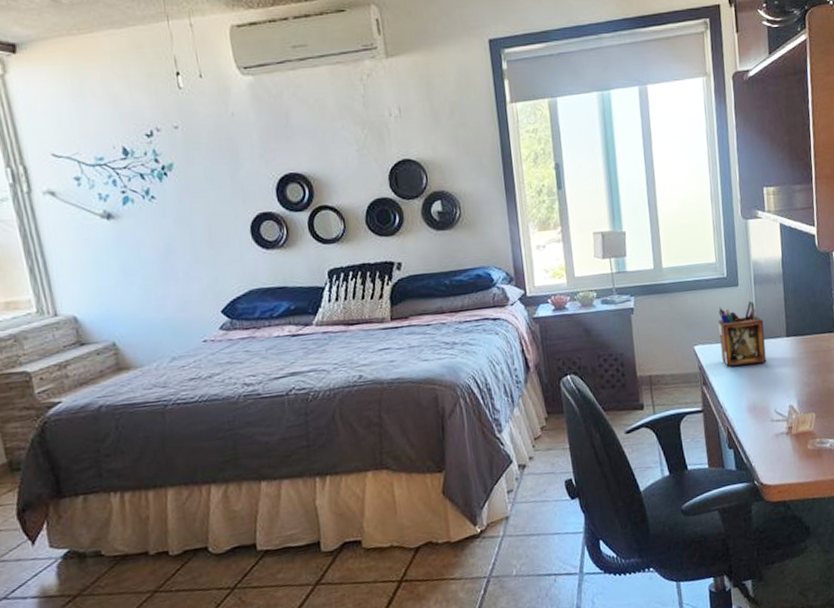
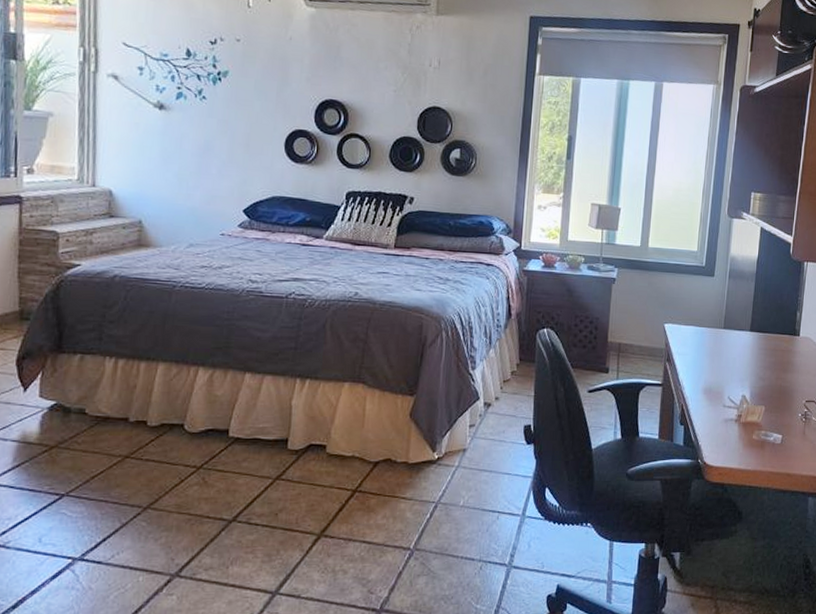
desk organizer: present [718,301,767,367] -> none [688,292,732,351]

